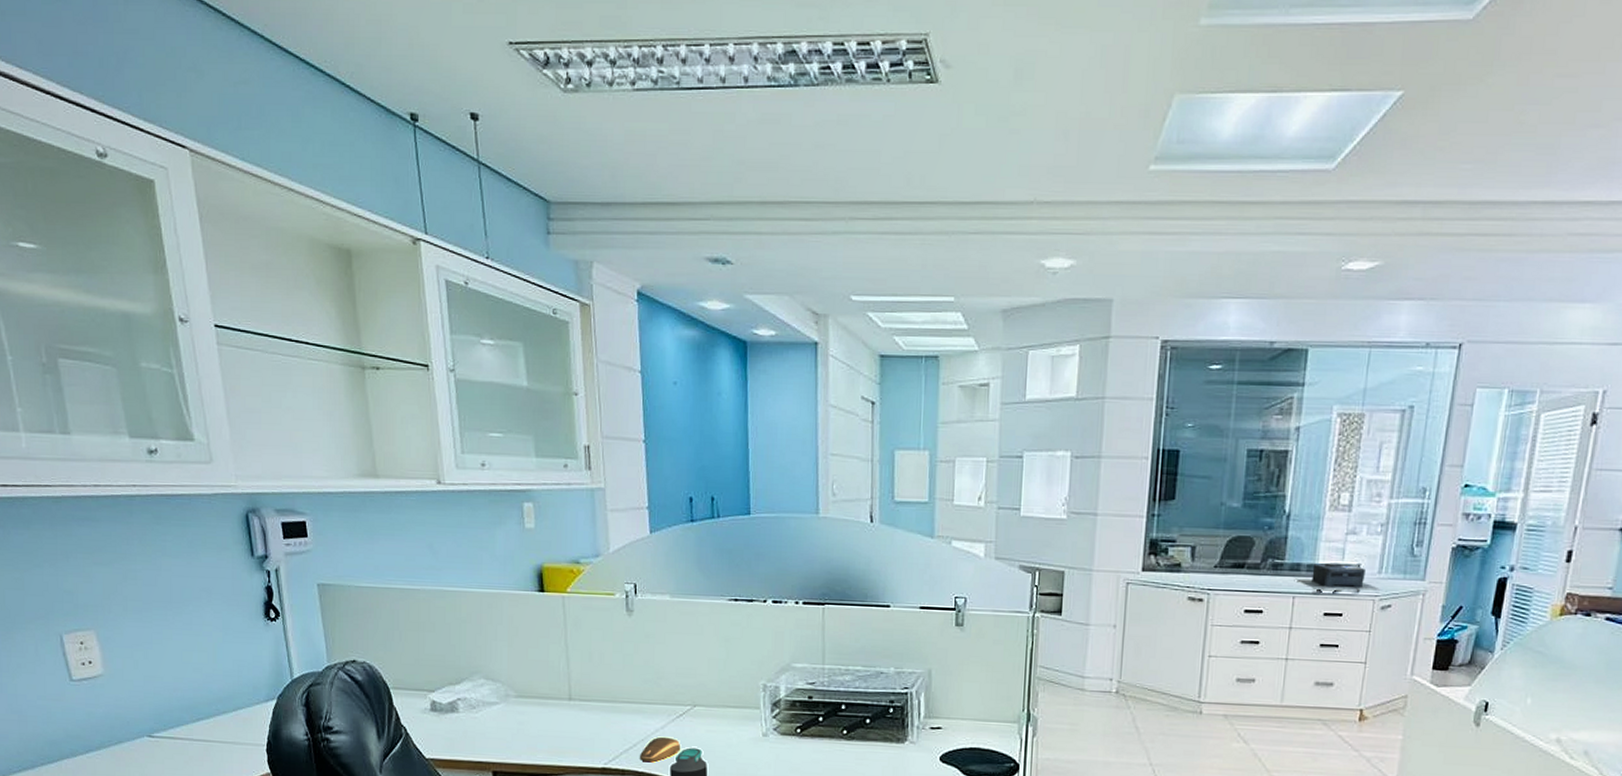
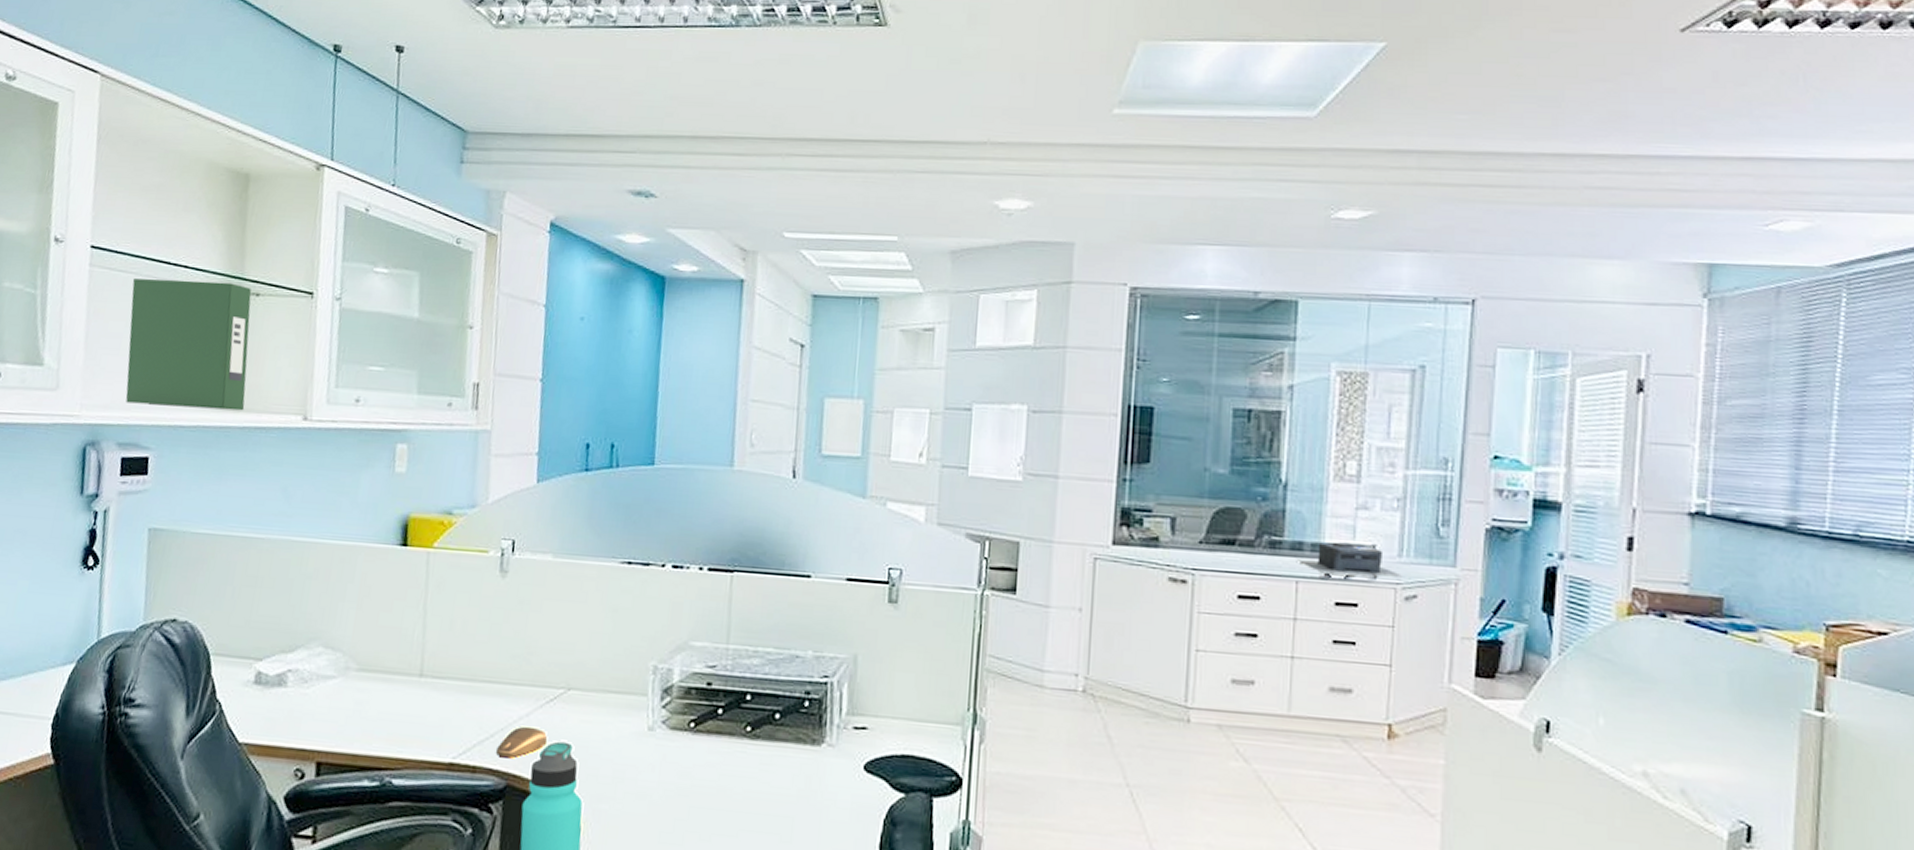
binder: none [260,355,383,477] -> present [125,278,252,411]

